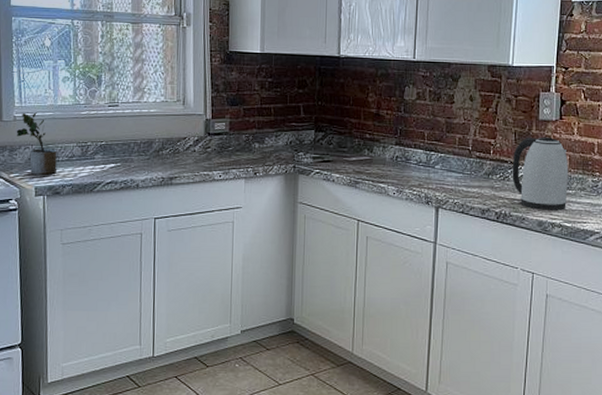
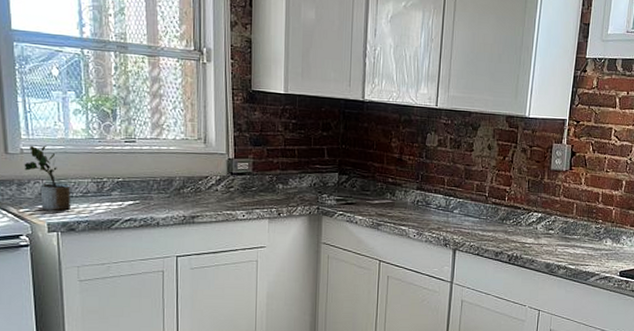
kettle: present [512,137,569,212] -> none [524,185,576,255]

